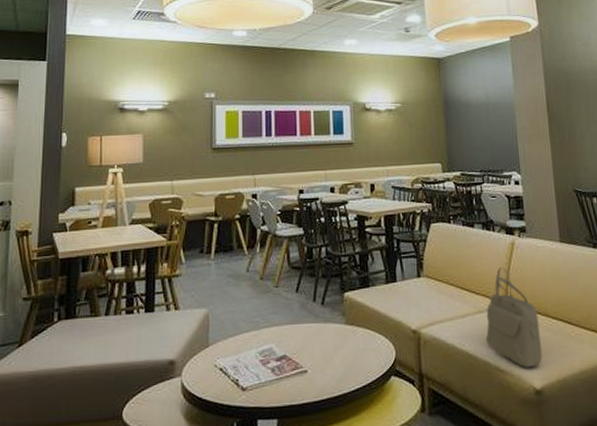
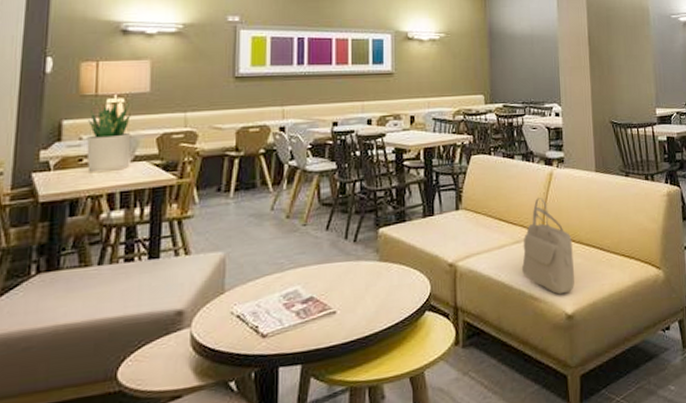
planter: none [94,170,129,234] -> present [86,100,131,174]

